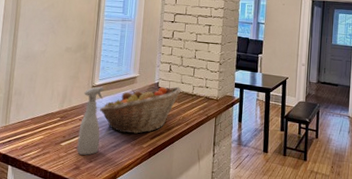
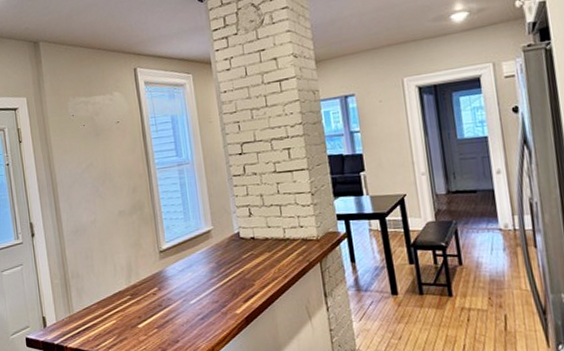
spray bottle: present [76,86,104,155] -> none [151,250,184,335]
fruit basket: present [100,86,181,134] -> none [175,232,270,302]

